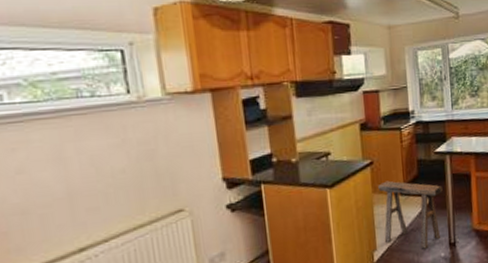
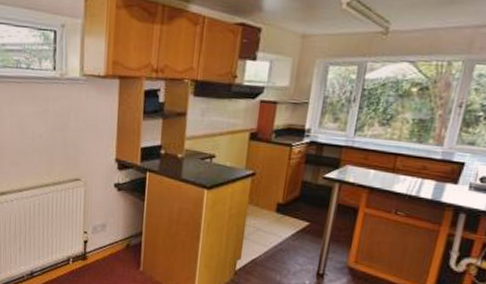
stool: present [378,180,443,249] -> none [250,195,323,272]

